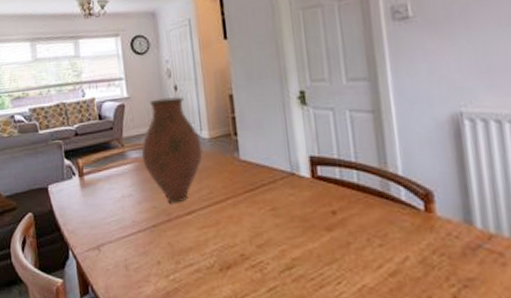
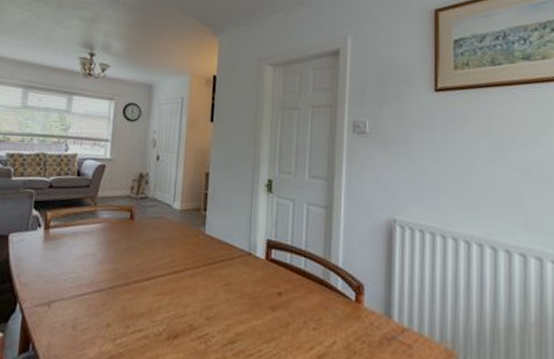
vase: present [140,97,203,204] -> none [112,165,173,268]

